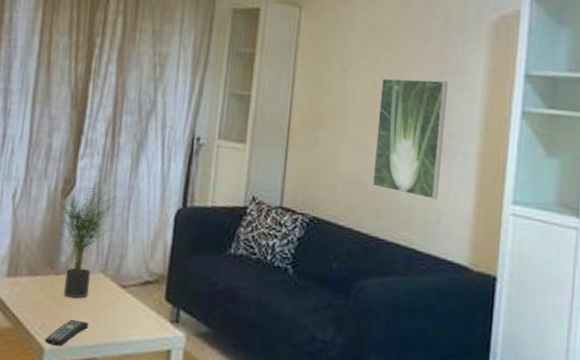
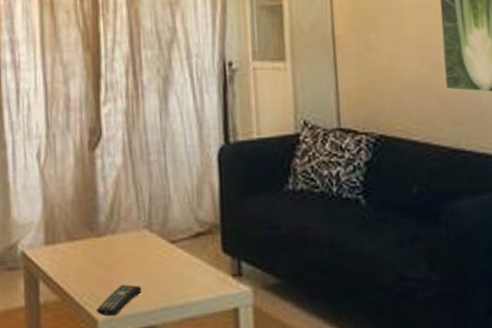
potted plant: present [57,181,118,299] -> none [86,126,154,261]

